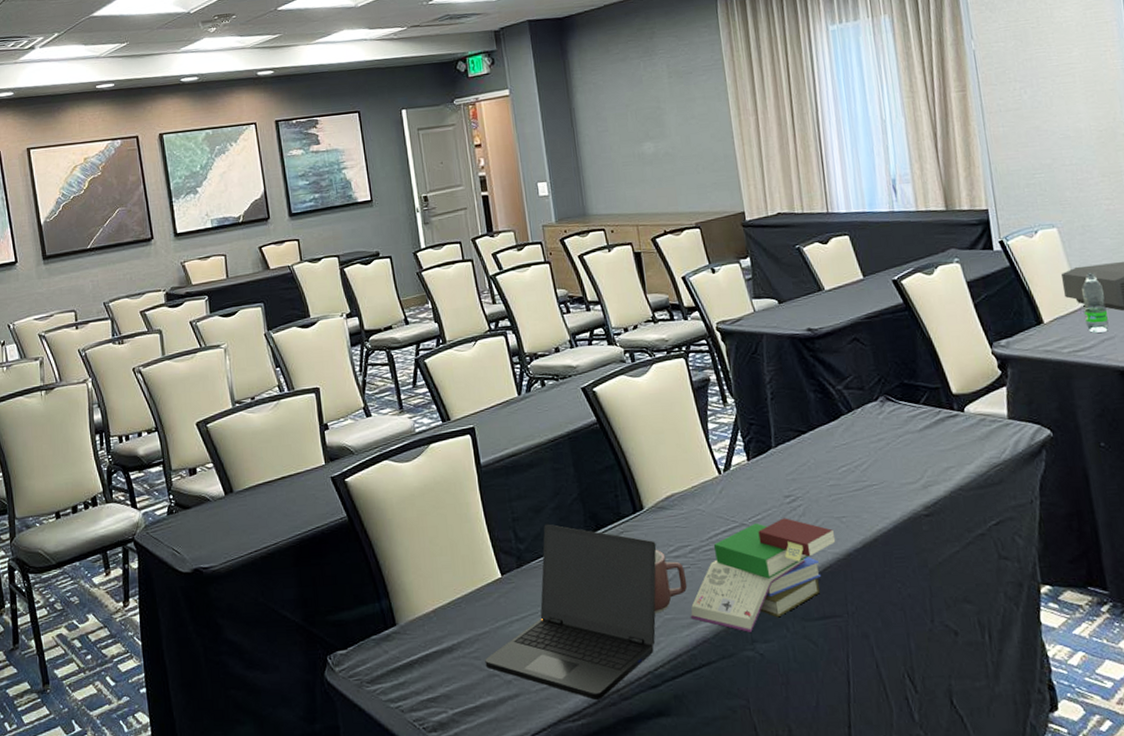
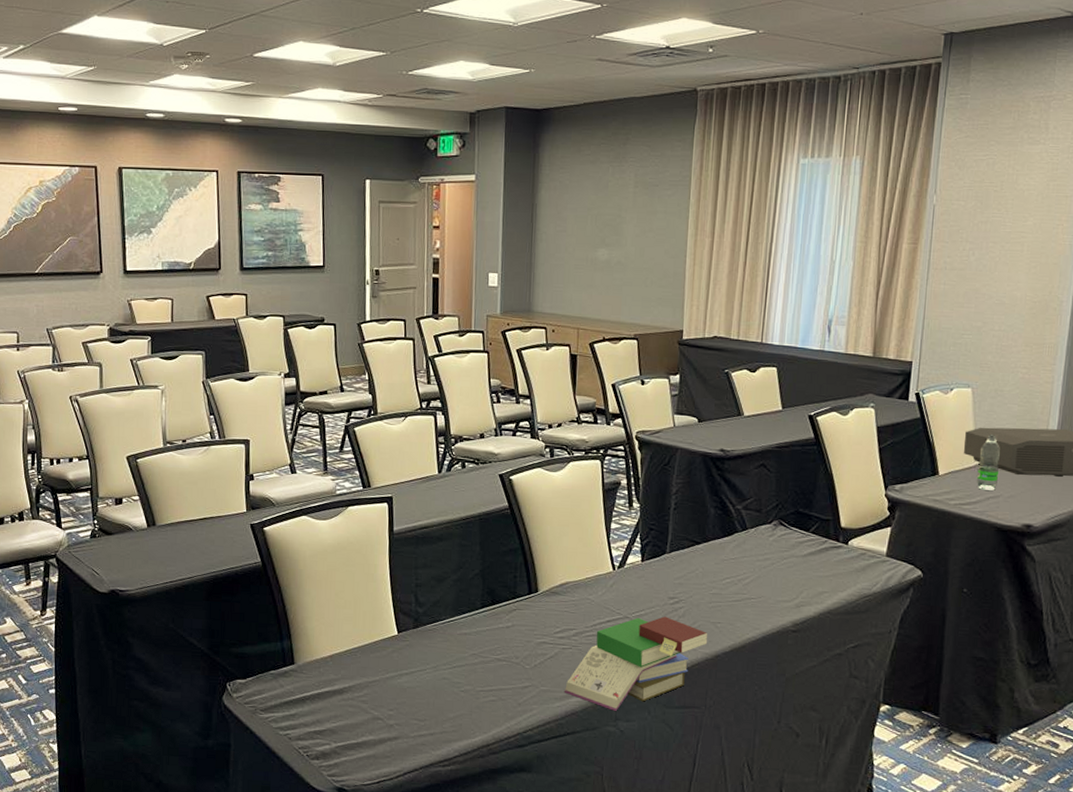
laptop: present [485,524,657,700] -> none [371,593,544,751]
mug: present [653,549,688,614] -> none [531,628,567,685]

